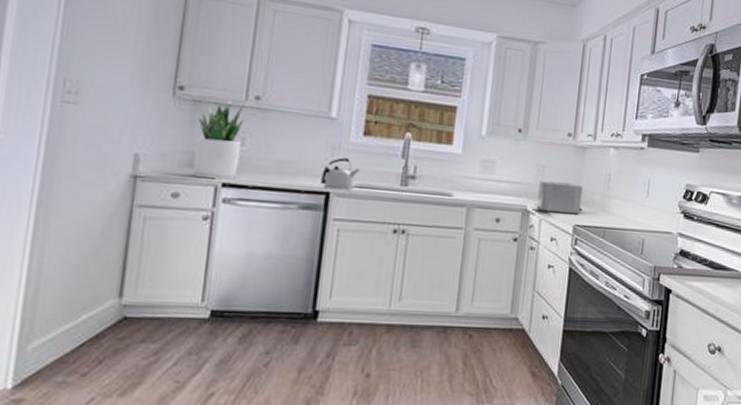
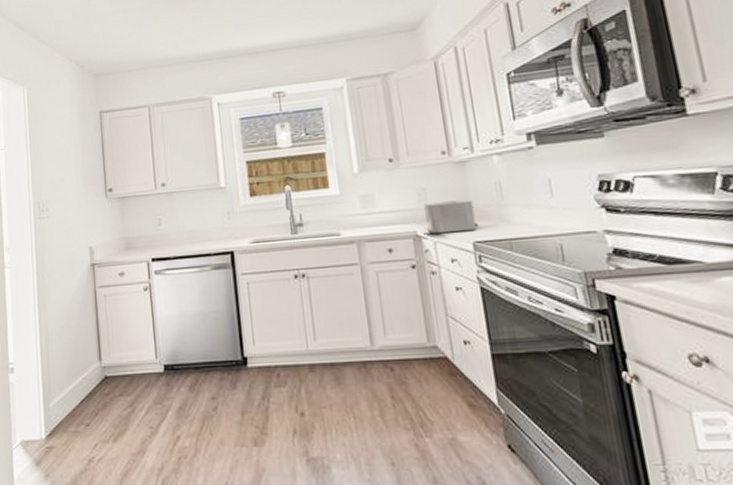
planter: present [193,104,244,181] -> none [126,192,161,258]
kettle: present [321,157,360,192] -> none [224,219,254,250]

